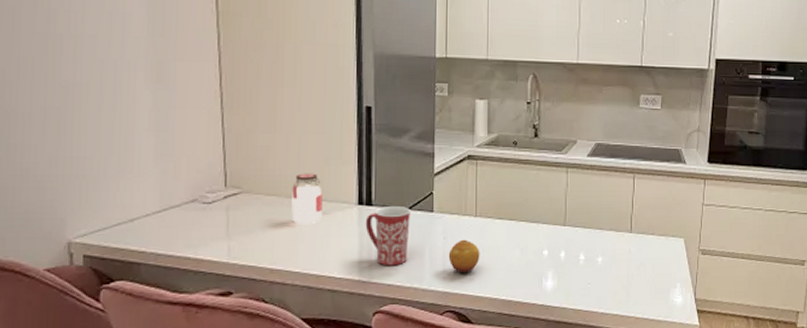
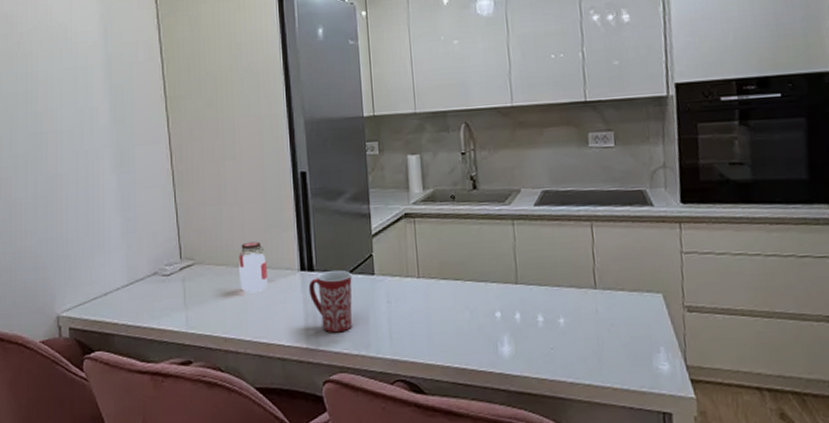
fruit: present [448,239,480,274] -> none [393,302,427,340]

